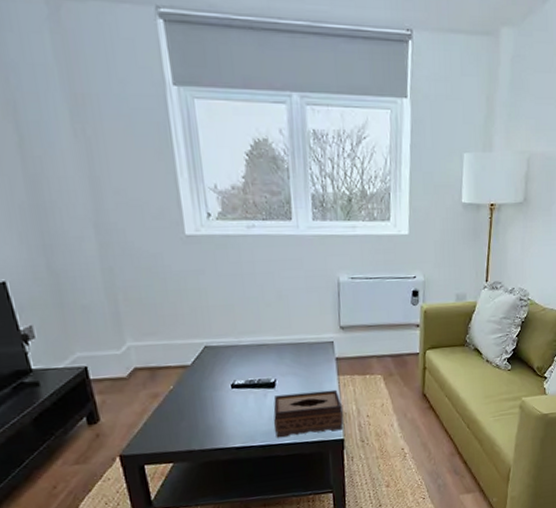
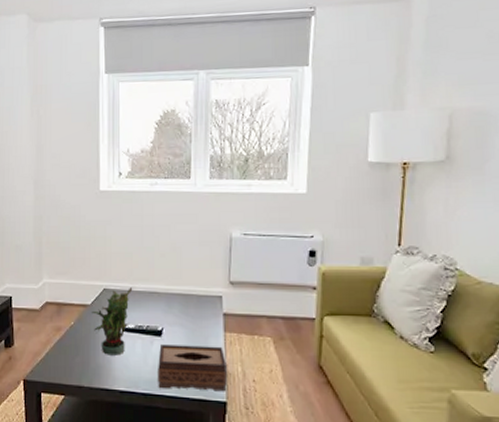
potted plant: none [193,341,239,415] -> present [92,286,133,356]

